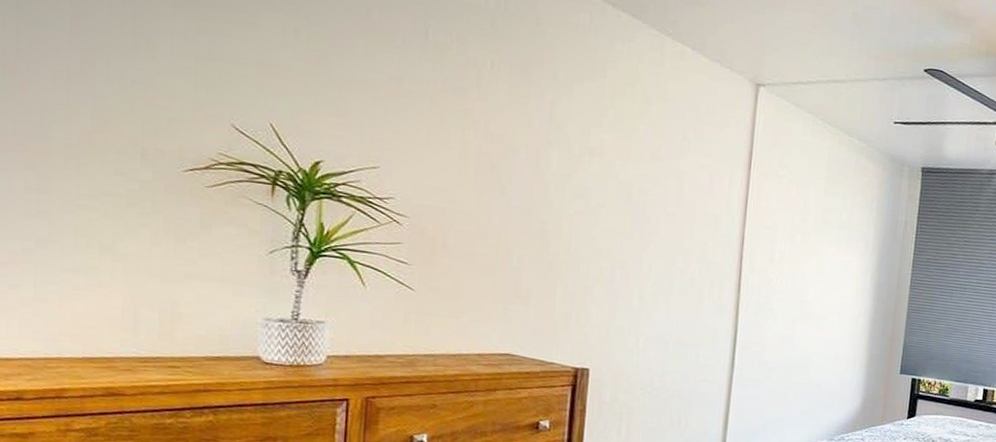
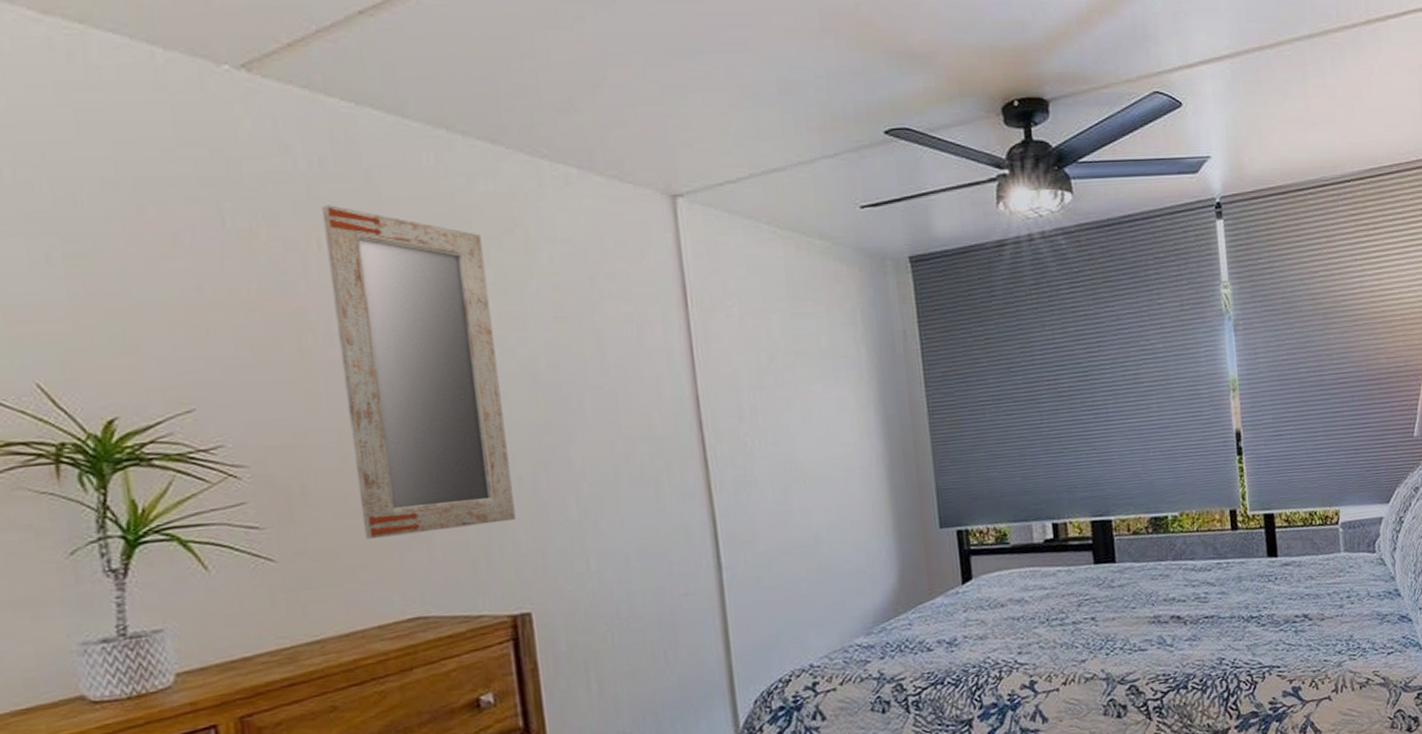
home mirror: none [481,37,611,298] -> present [322,205,516,539]

